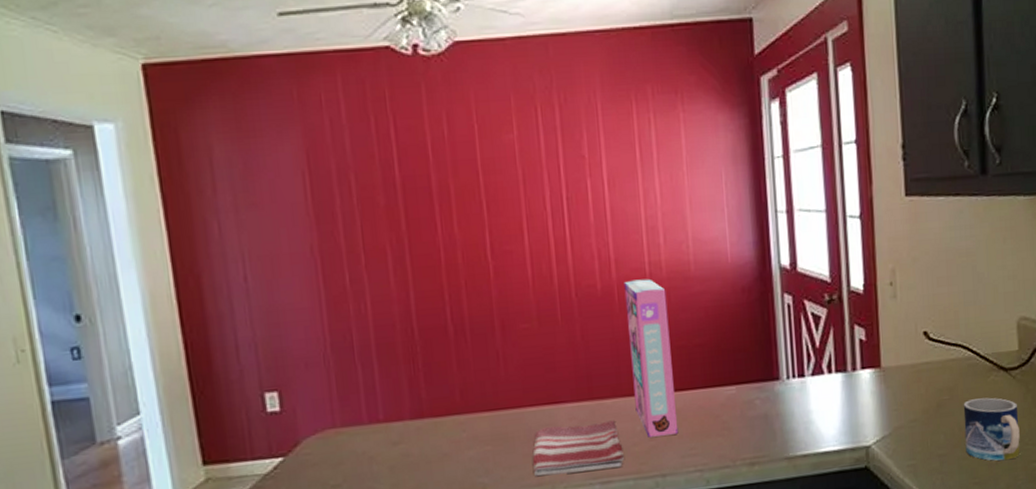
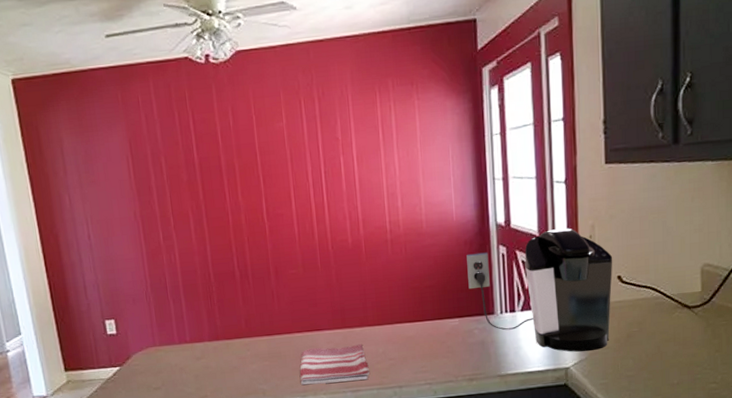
cereal box: present [624,278,679,437] -> none [369,234,412,357]
coffee maker: none [744,272,918,427] -> present [466,228,613,352]
mug: present [963,397,1020,461] -> none [650,330,699,382]

